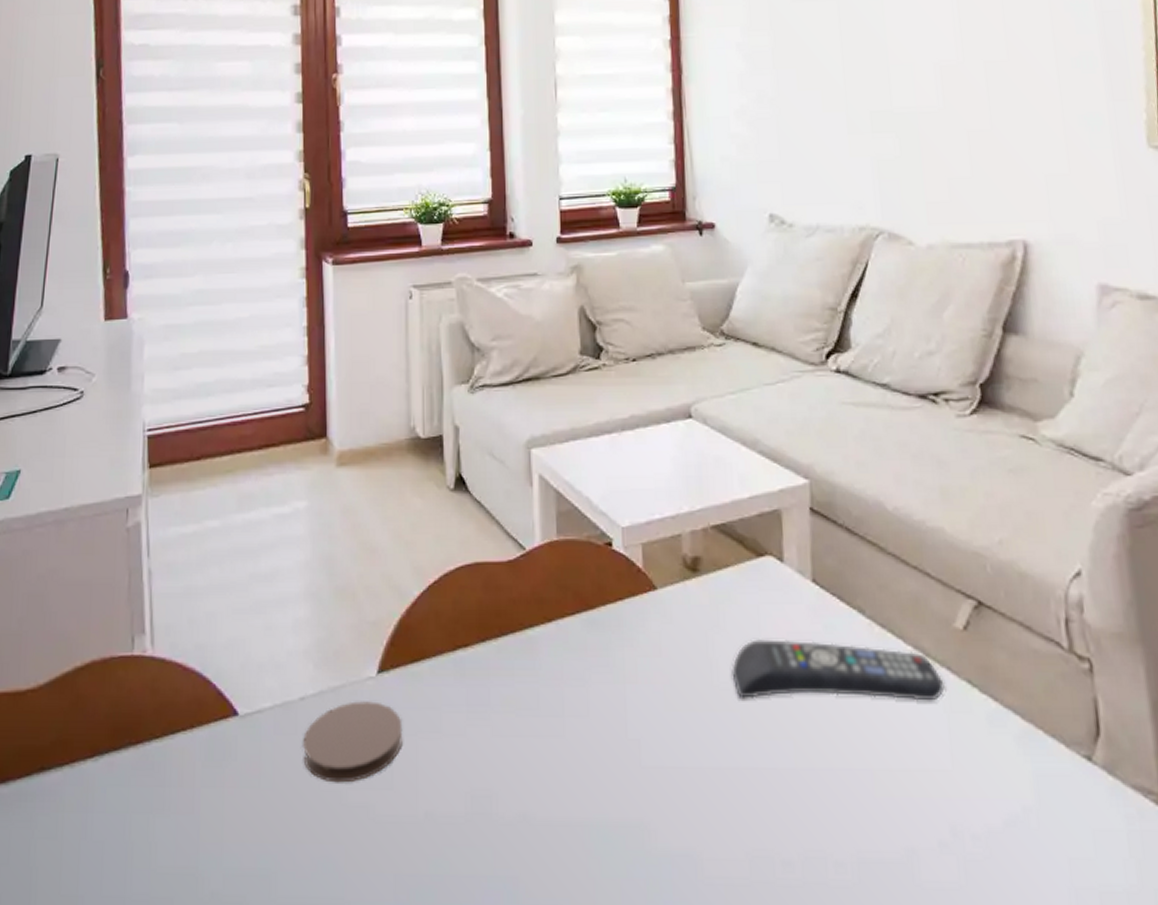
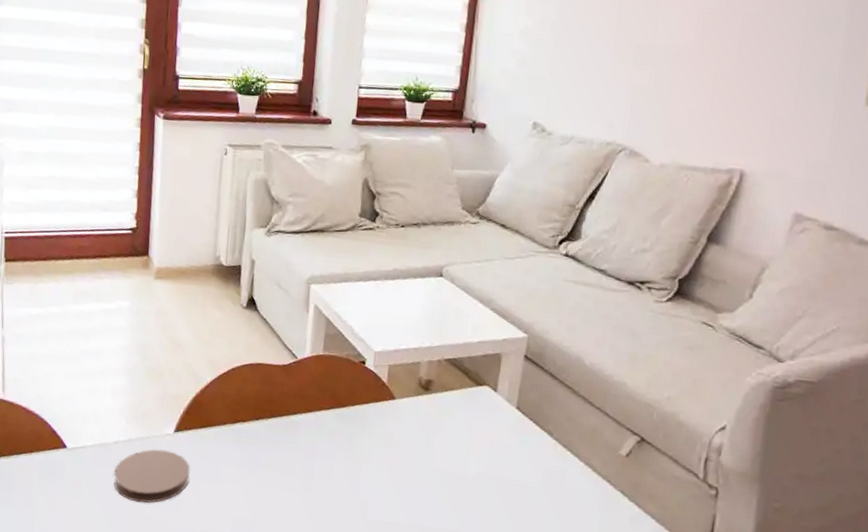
remote control: present [731,639,945,701] -> none [443,443,603,502]

